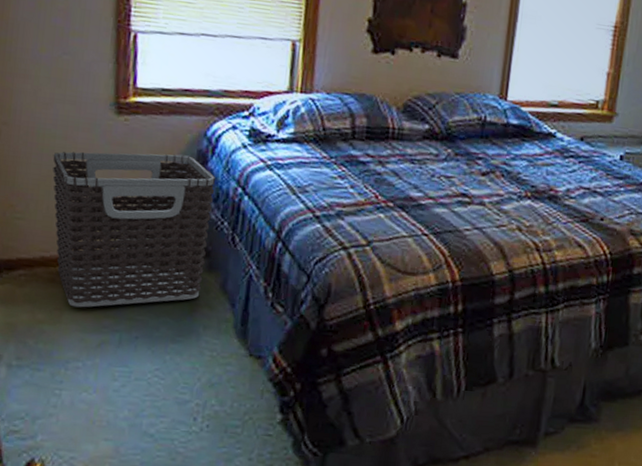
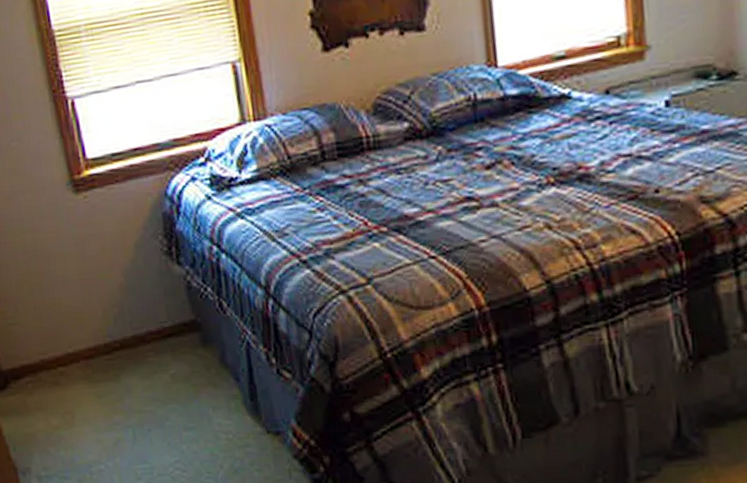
clothes hamper: present [53,151,215,308] -> none [27,221,200,408]

